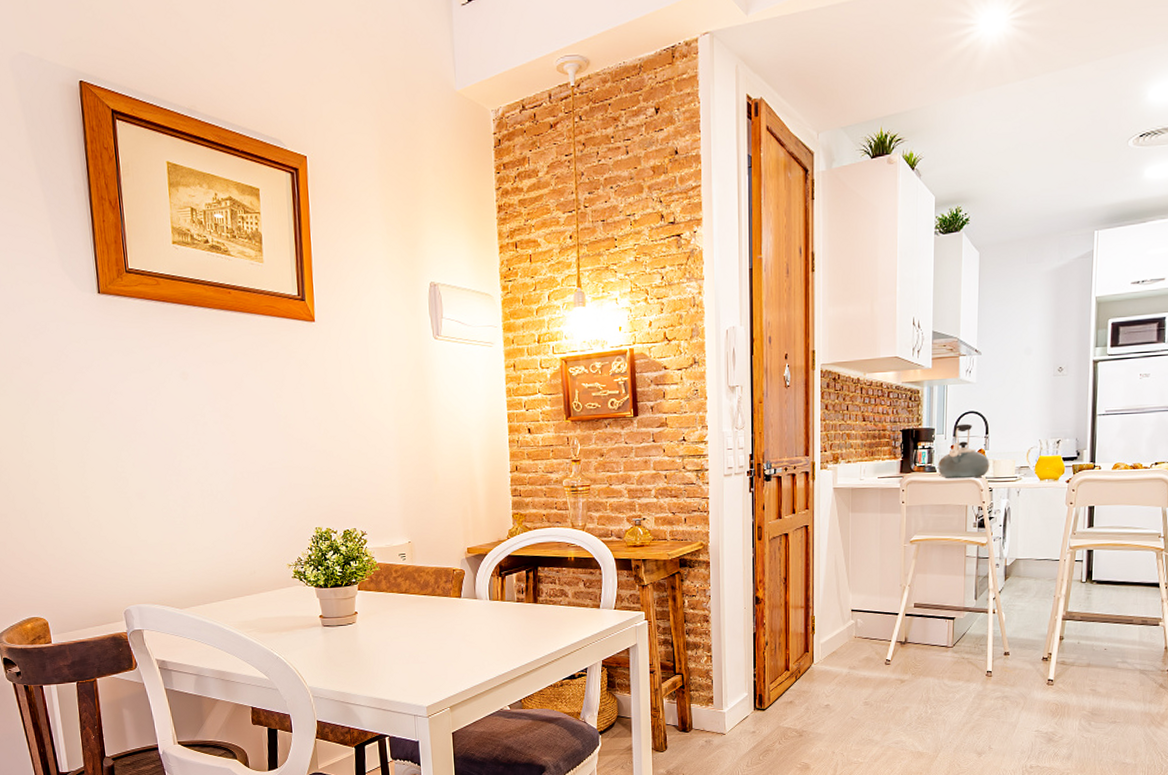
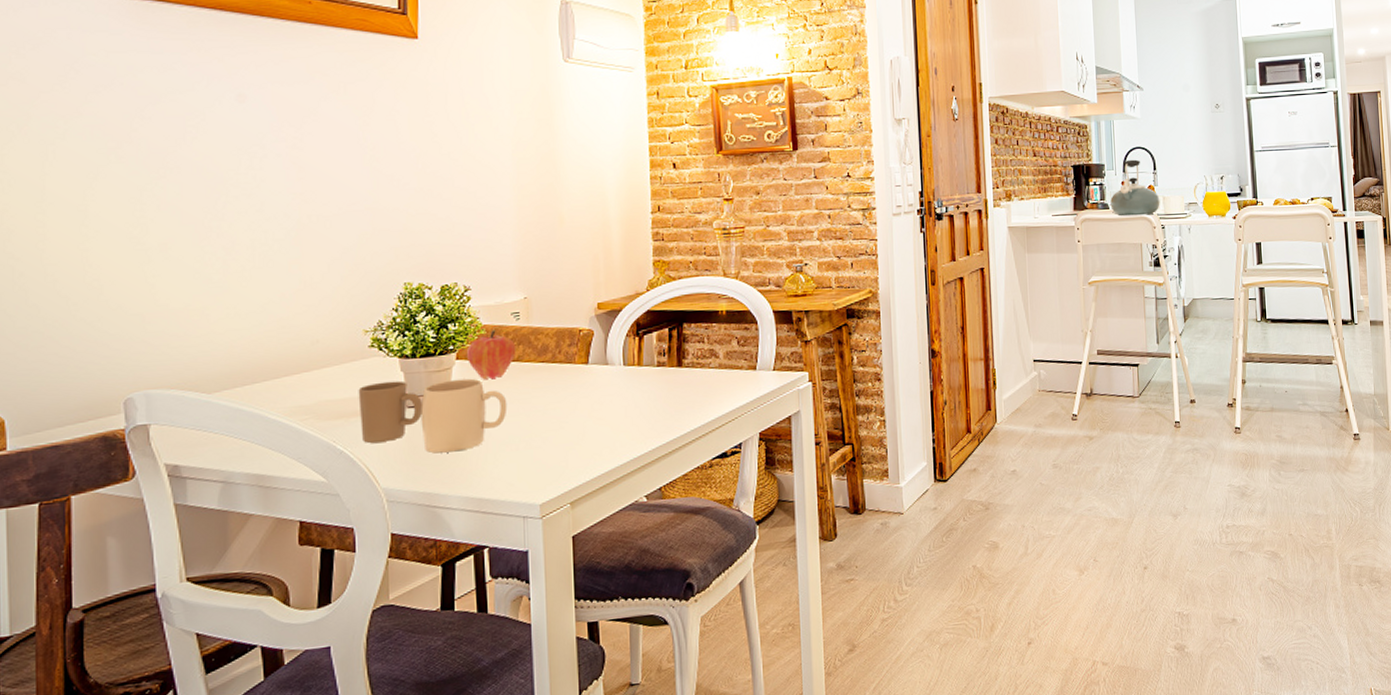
mug: none [286,605,335,652] -> present [358,380,424,443]
mug: none [333,605,399,663] -> present [420,378,508,454]
fruit: none [365,567,404,607] -> present [466,330,516,380]

